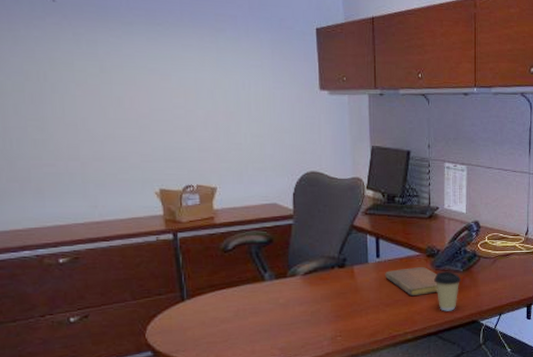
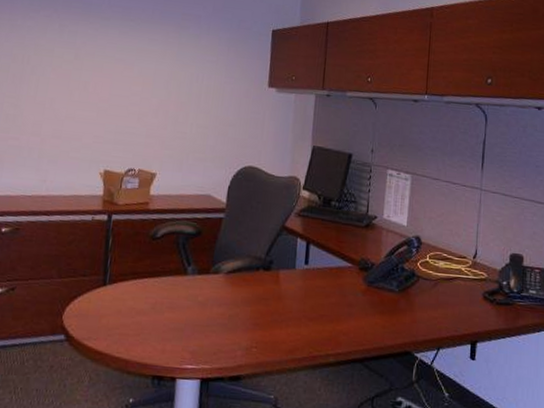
notebook: present [385,267,438,297] -> none [312,280,369,313]
coffee cup: present [433,271,462,311] -> none [364,288,396,337]

